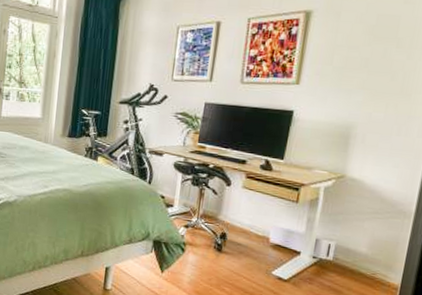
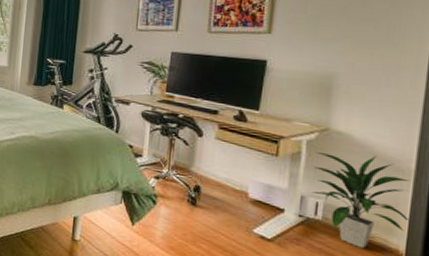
indoor plant: none [325,198,410,284] -> present [311,152,411,248]

